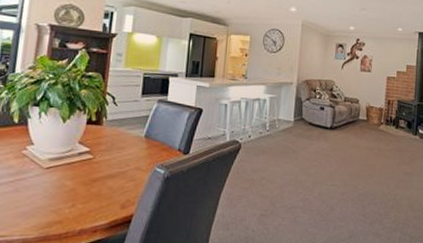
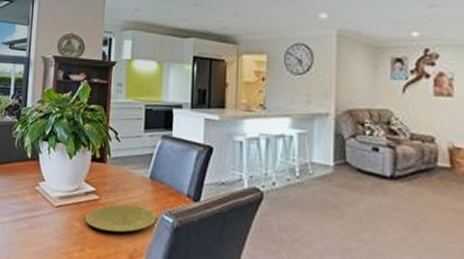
plate: none [77,161,150,187] -> present [85,203,157,233]

